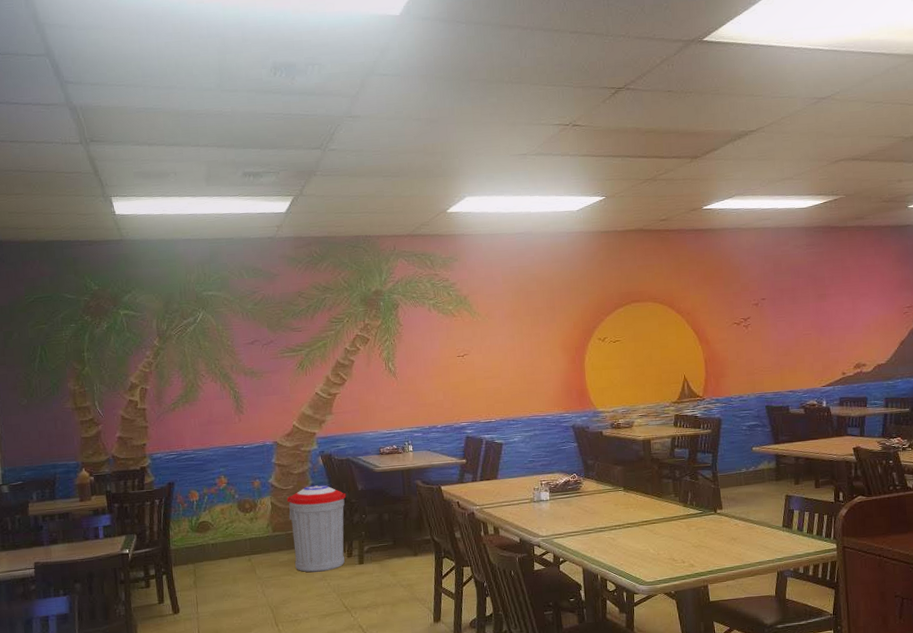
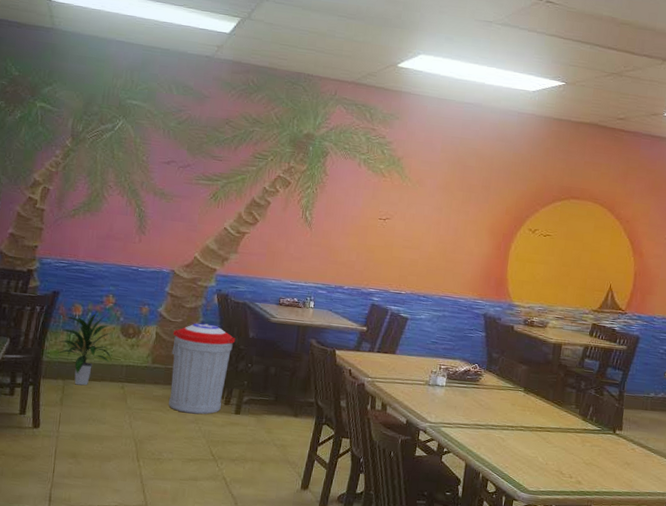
indoor plant: none [182,493,234,566] -> present [57,311,111,386]

